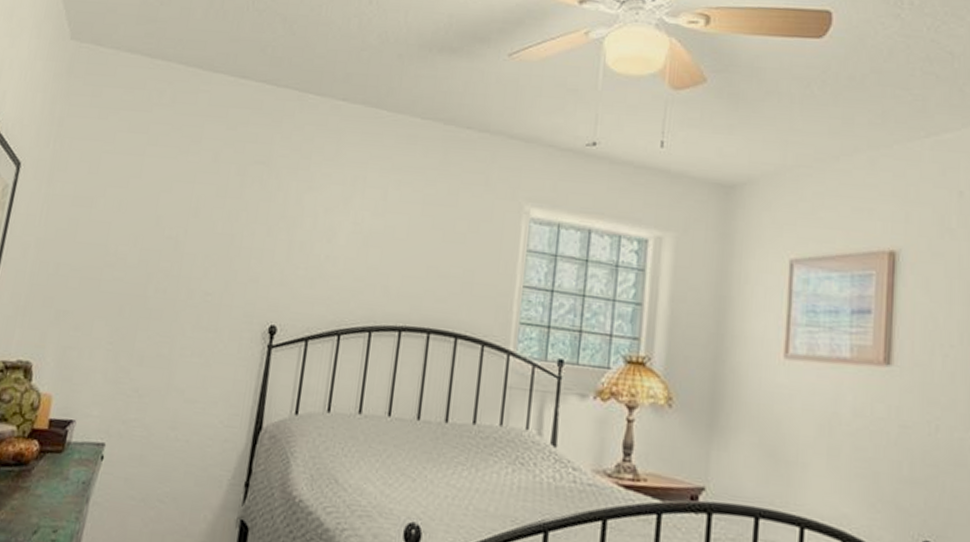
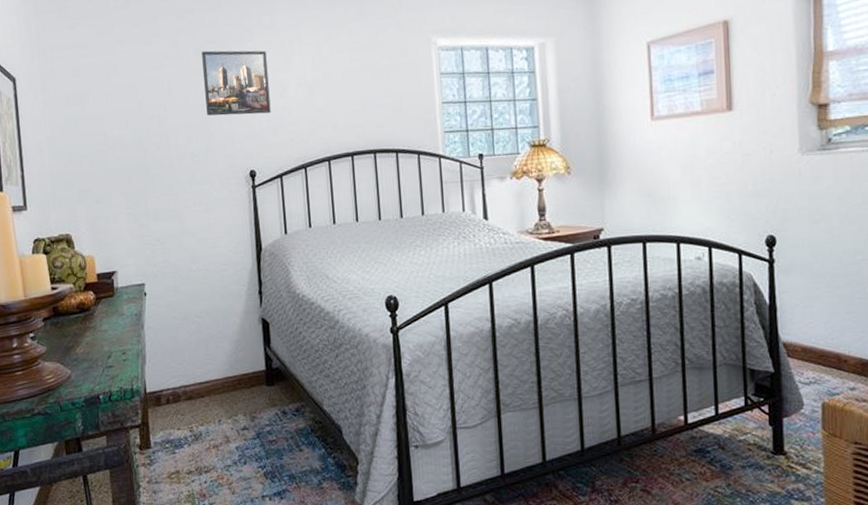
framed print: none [234,171,322,259] -> present [201,50,271,116]

